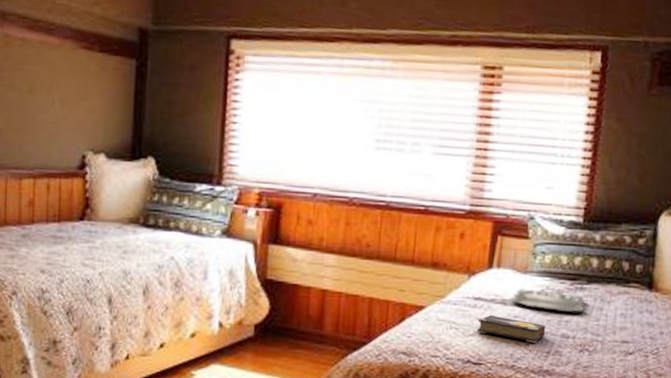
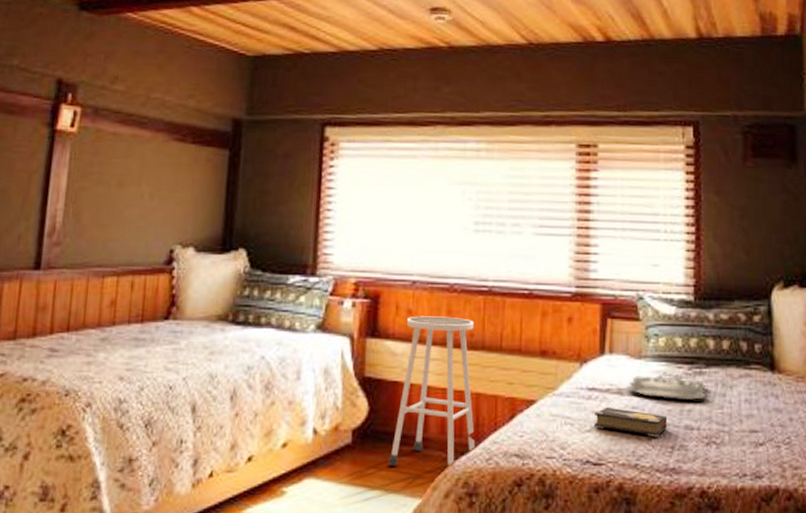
stool: none [286,226,371,362] -> present [387,316,475,469]

